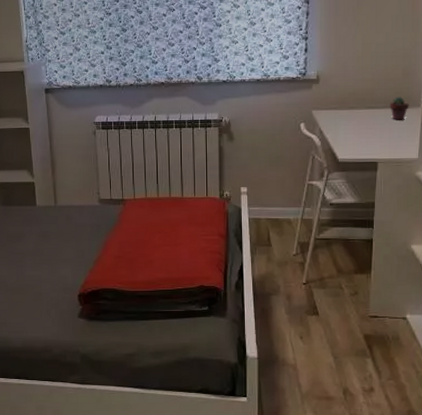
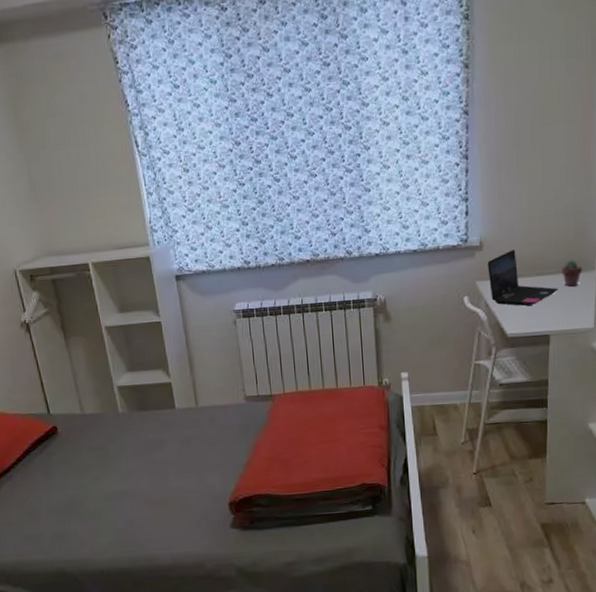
laptop: none [323,84,386,135] -> present [487,249,558,306]

